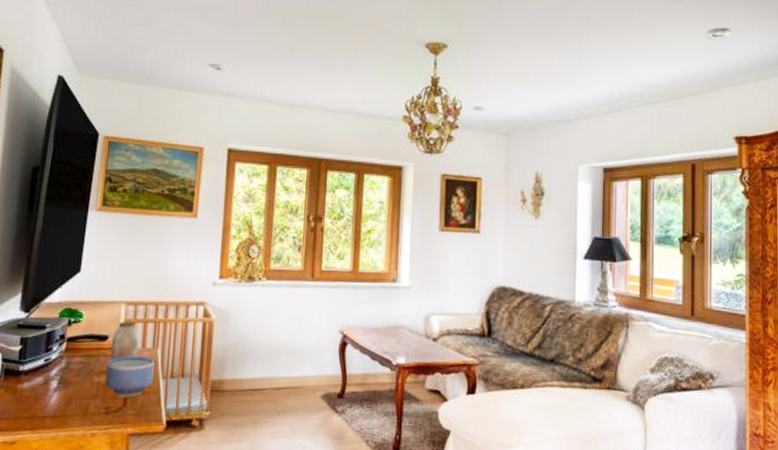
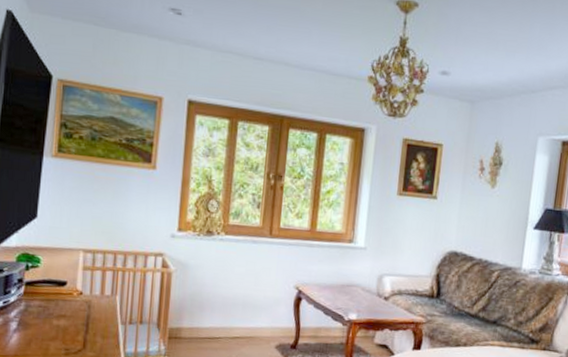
bowl: present [105,356,155,398] -> none [65,302,113,341]
vase: present [110,321,139,361] -> none [69,268,98,305]

